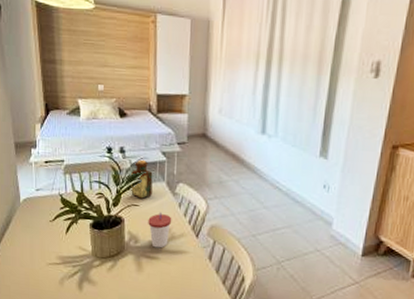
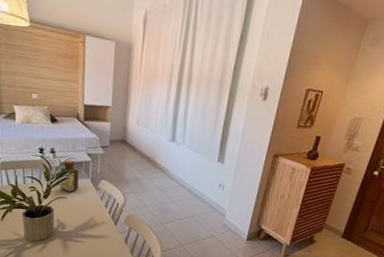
cup: present [148,211,172,249] -> none [74,203,95,234]

